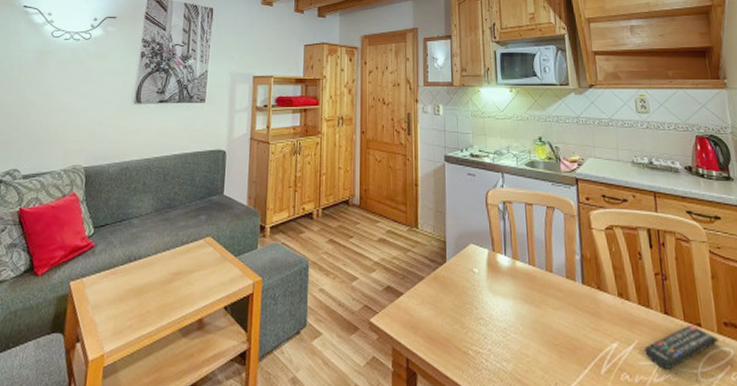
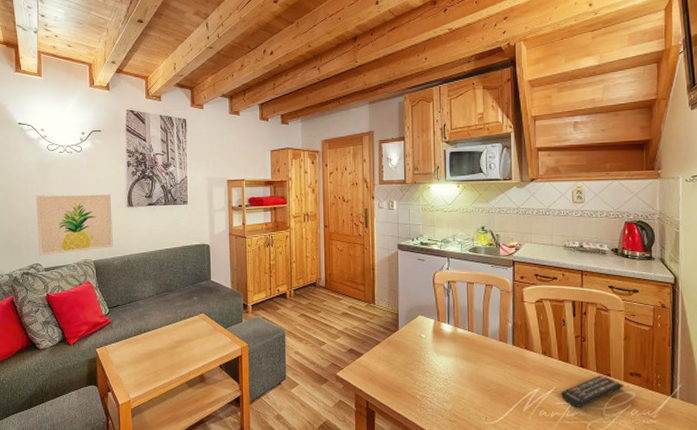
wall art: none [19,87,117,159] -> present [36,194,113,256]

